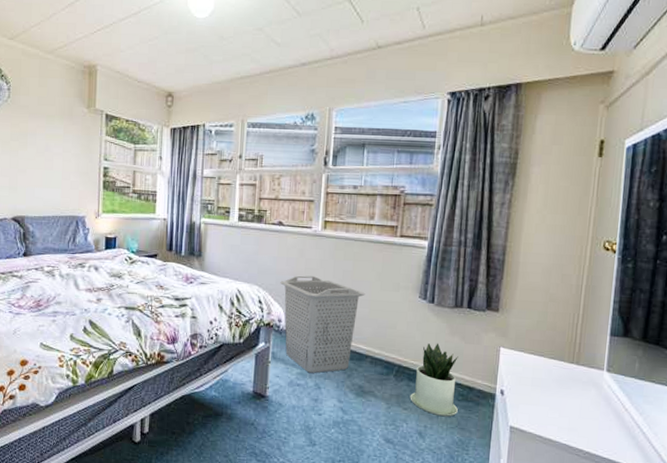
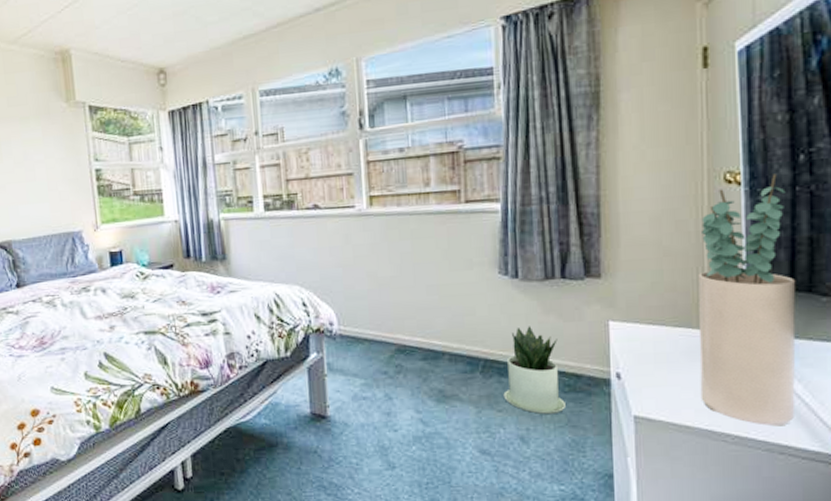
laundry basket: present [280,275,365,373] -> none [325,265,432,382]
vase: none [563,248,649,448] -> present [698,173,797,426]

